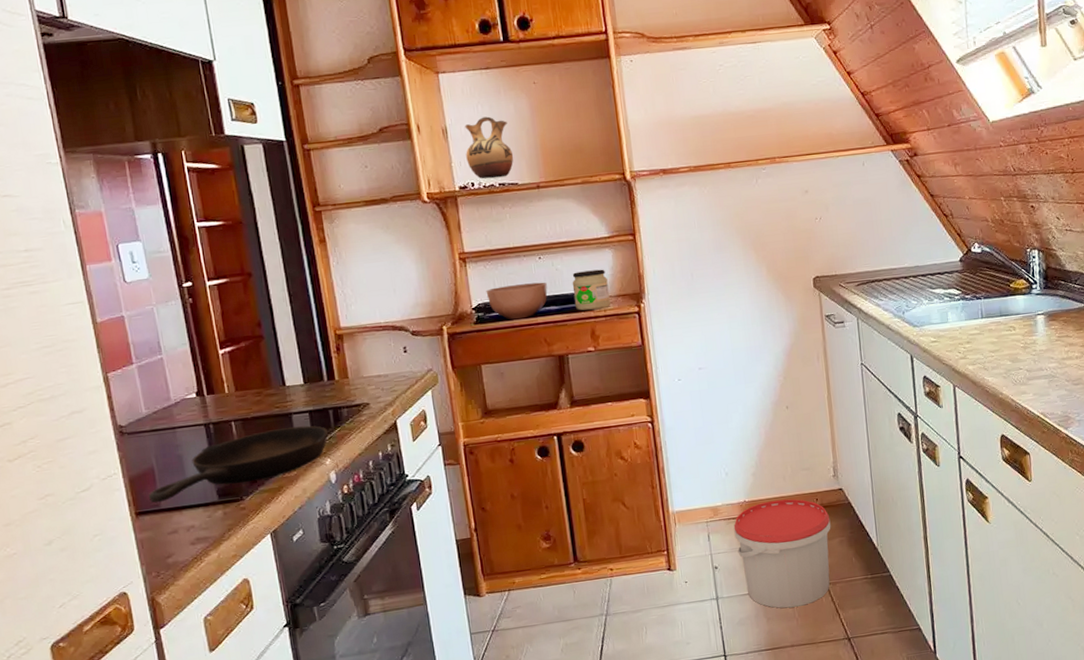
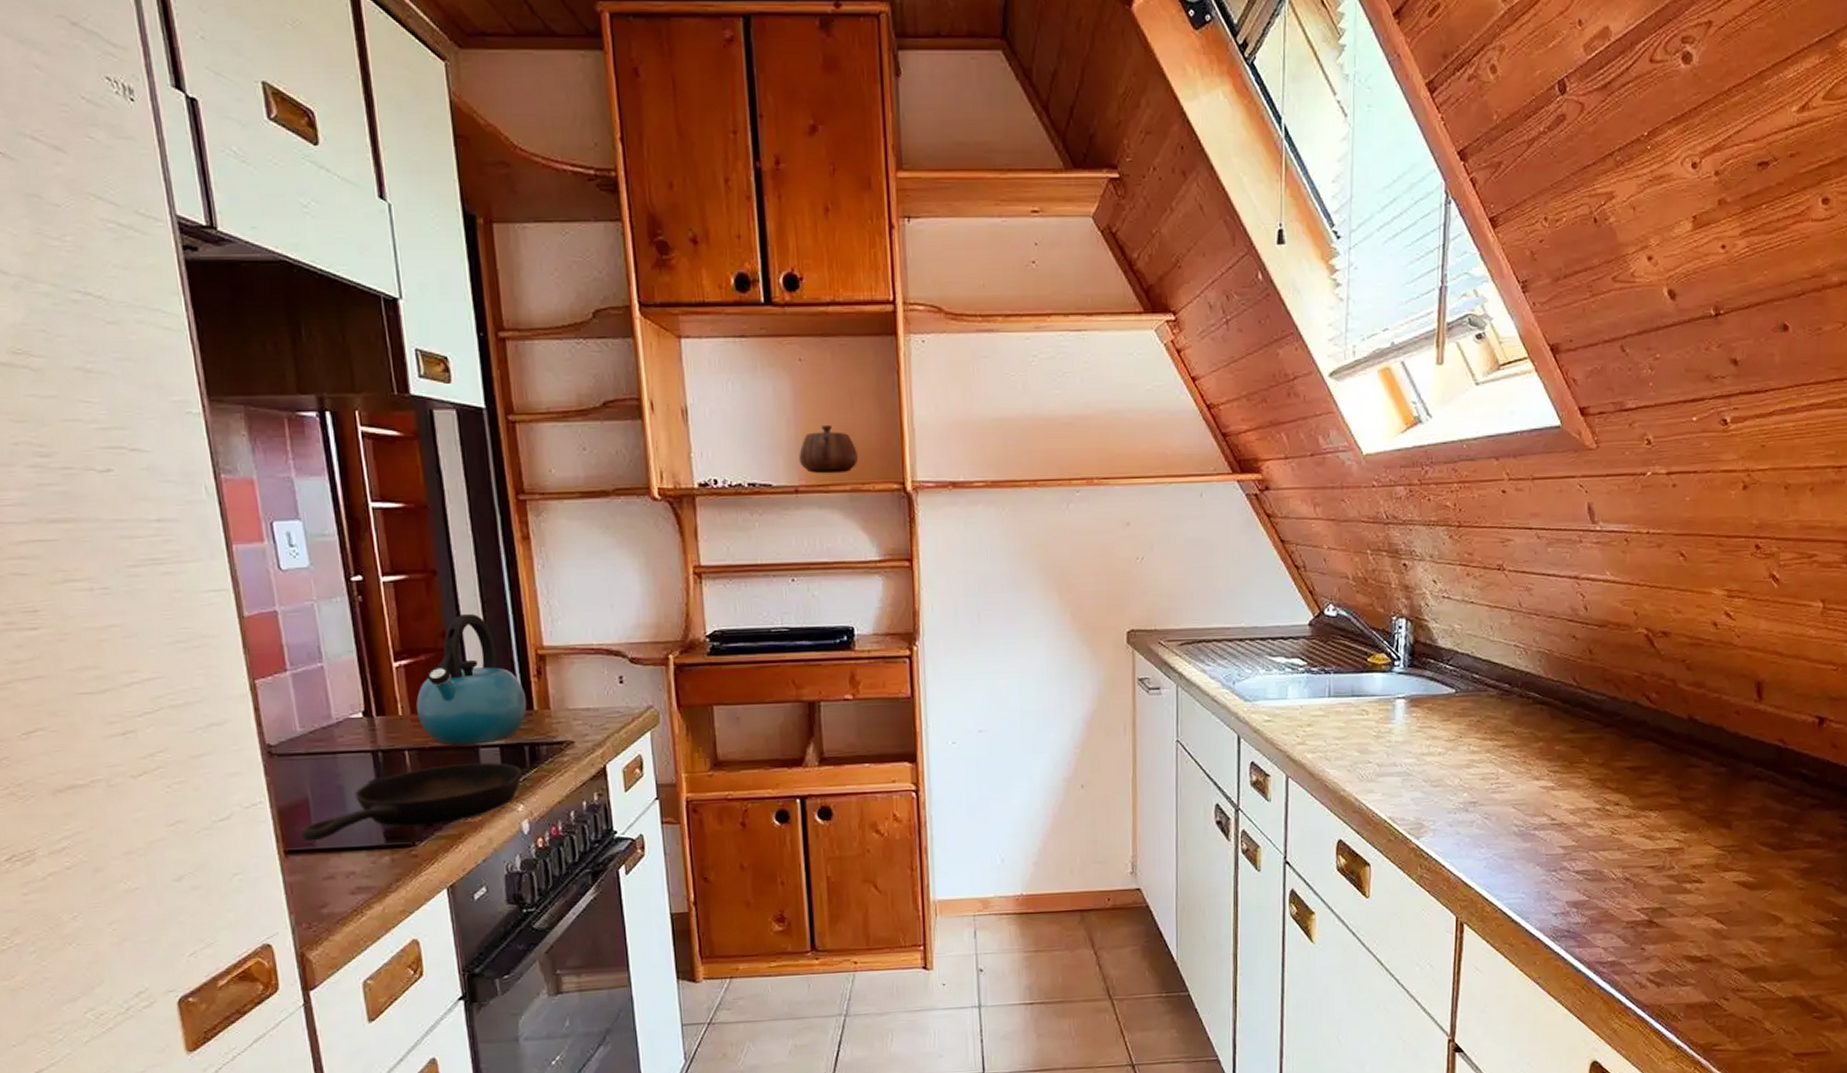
kettle: none [239,306,330,415] -> present [416,614,528,746]
ceramic pitcher: present [465,116,513,180] -> none [709,397,768,477]
bowl: present [486,282,548,320] -> none [724,610,800,654]
teapot: none [538,132,586,172] -> present [799,424,859,474]
jar: present [572,269,611,312] -> none [830,600,876,650]
bucket: present [733,499,831,609] -> none [1006,895,1123,1024]

